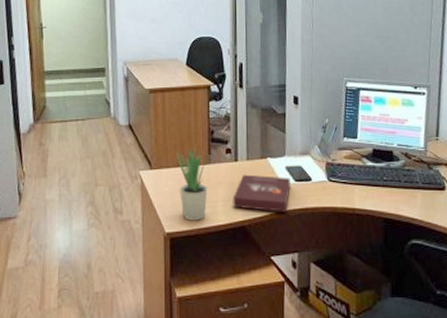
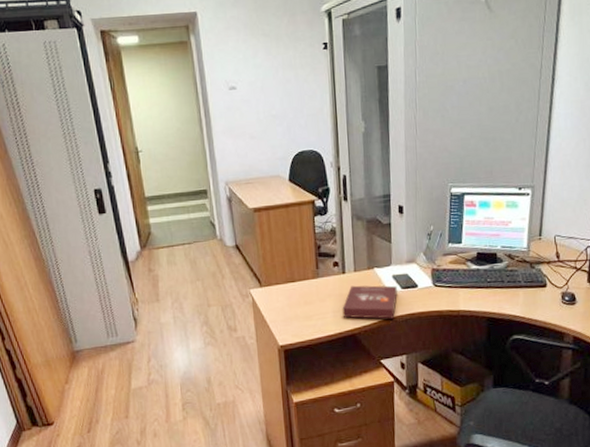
potted plant: present [176,141,208,221] -> none [284,256,318,333]

